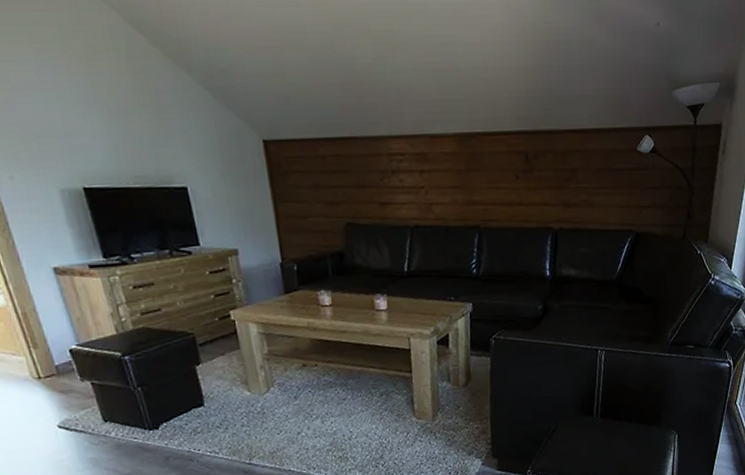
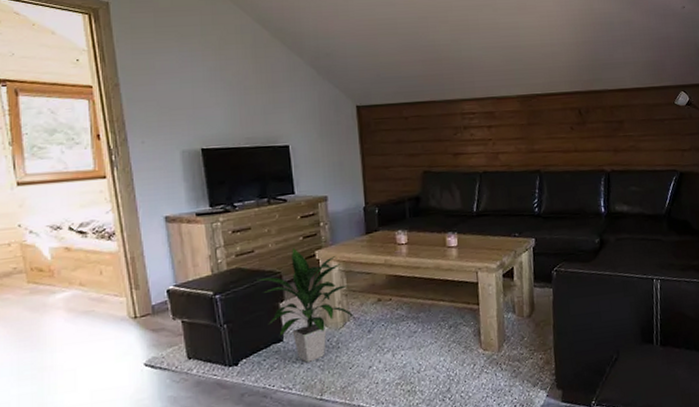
indoor plant: none [167,306,279,428] -> present [257,247,355,363]

